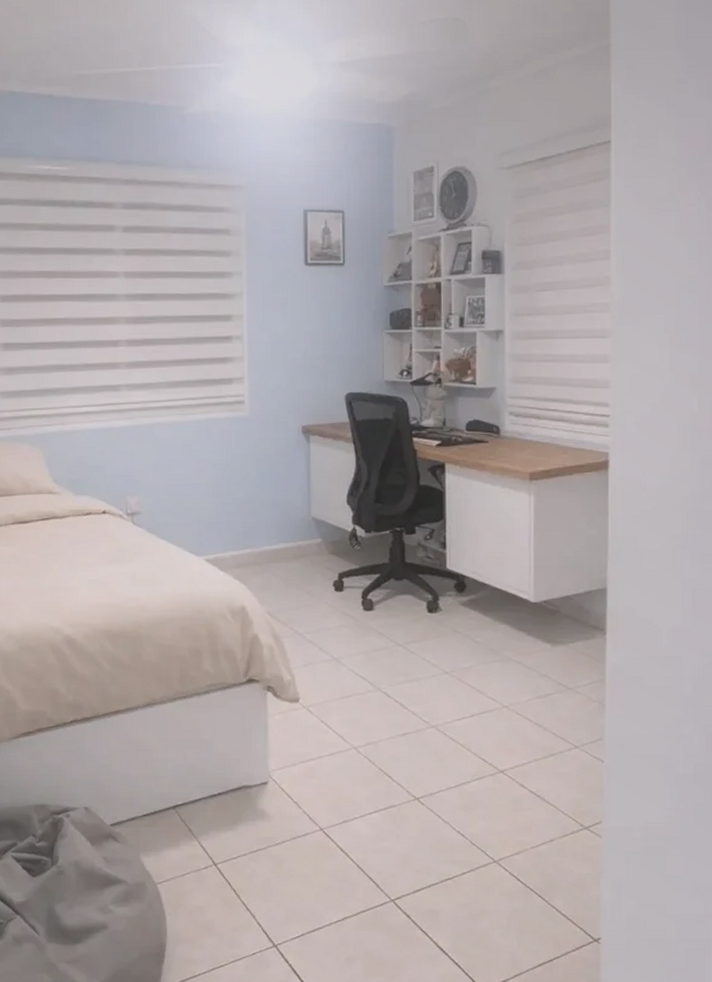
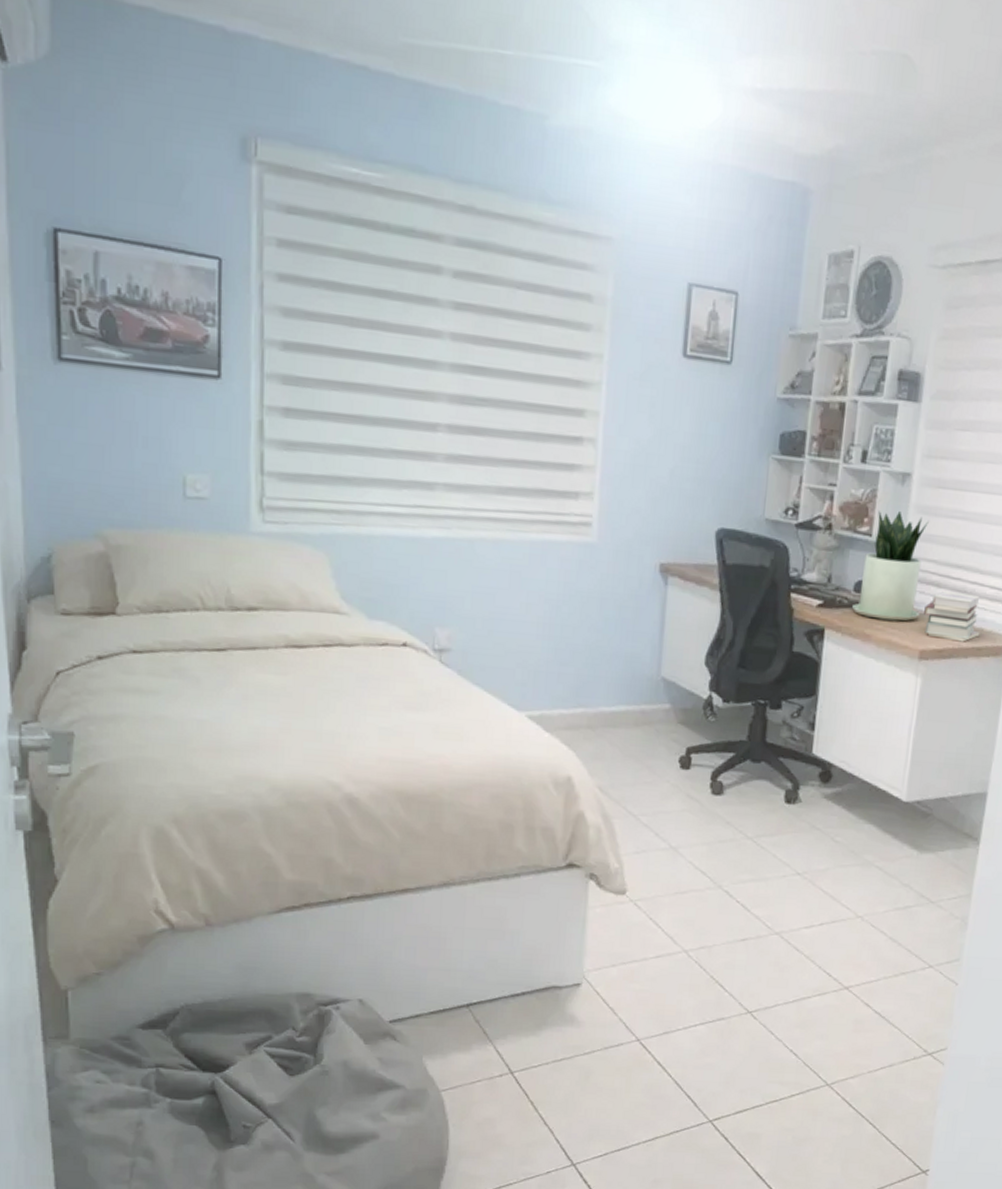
planter: none [467,362,525,451] -> present [852,511,929,622]
books: none [529,422,581,462] -> present [924,591,980,642]

